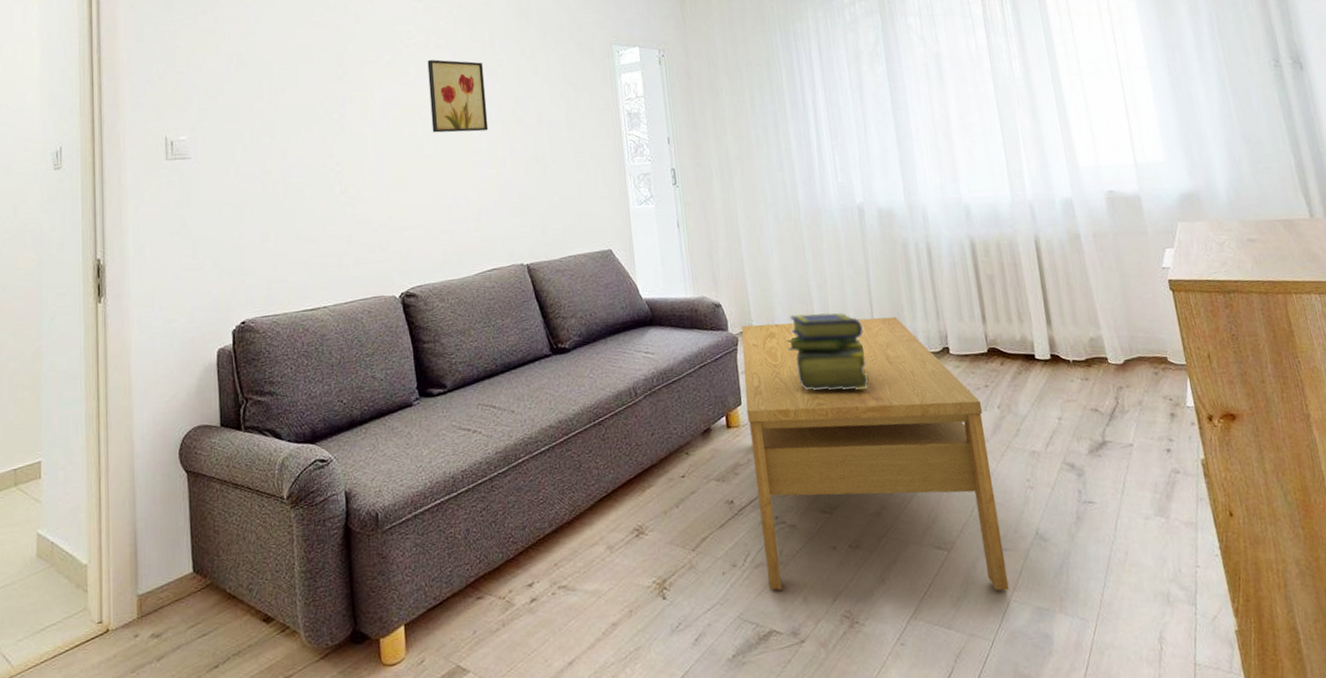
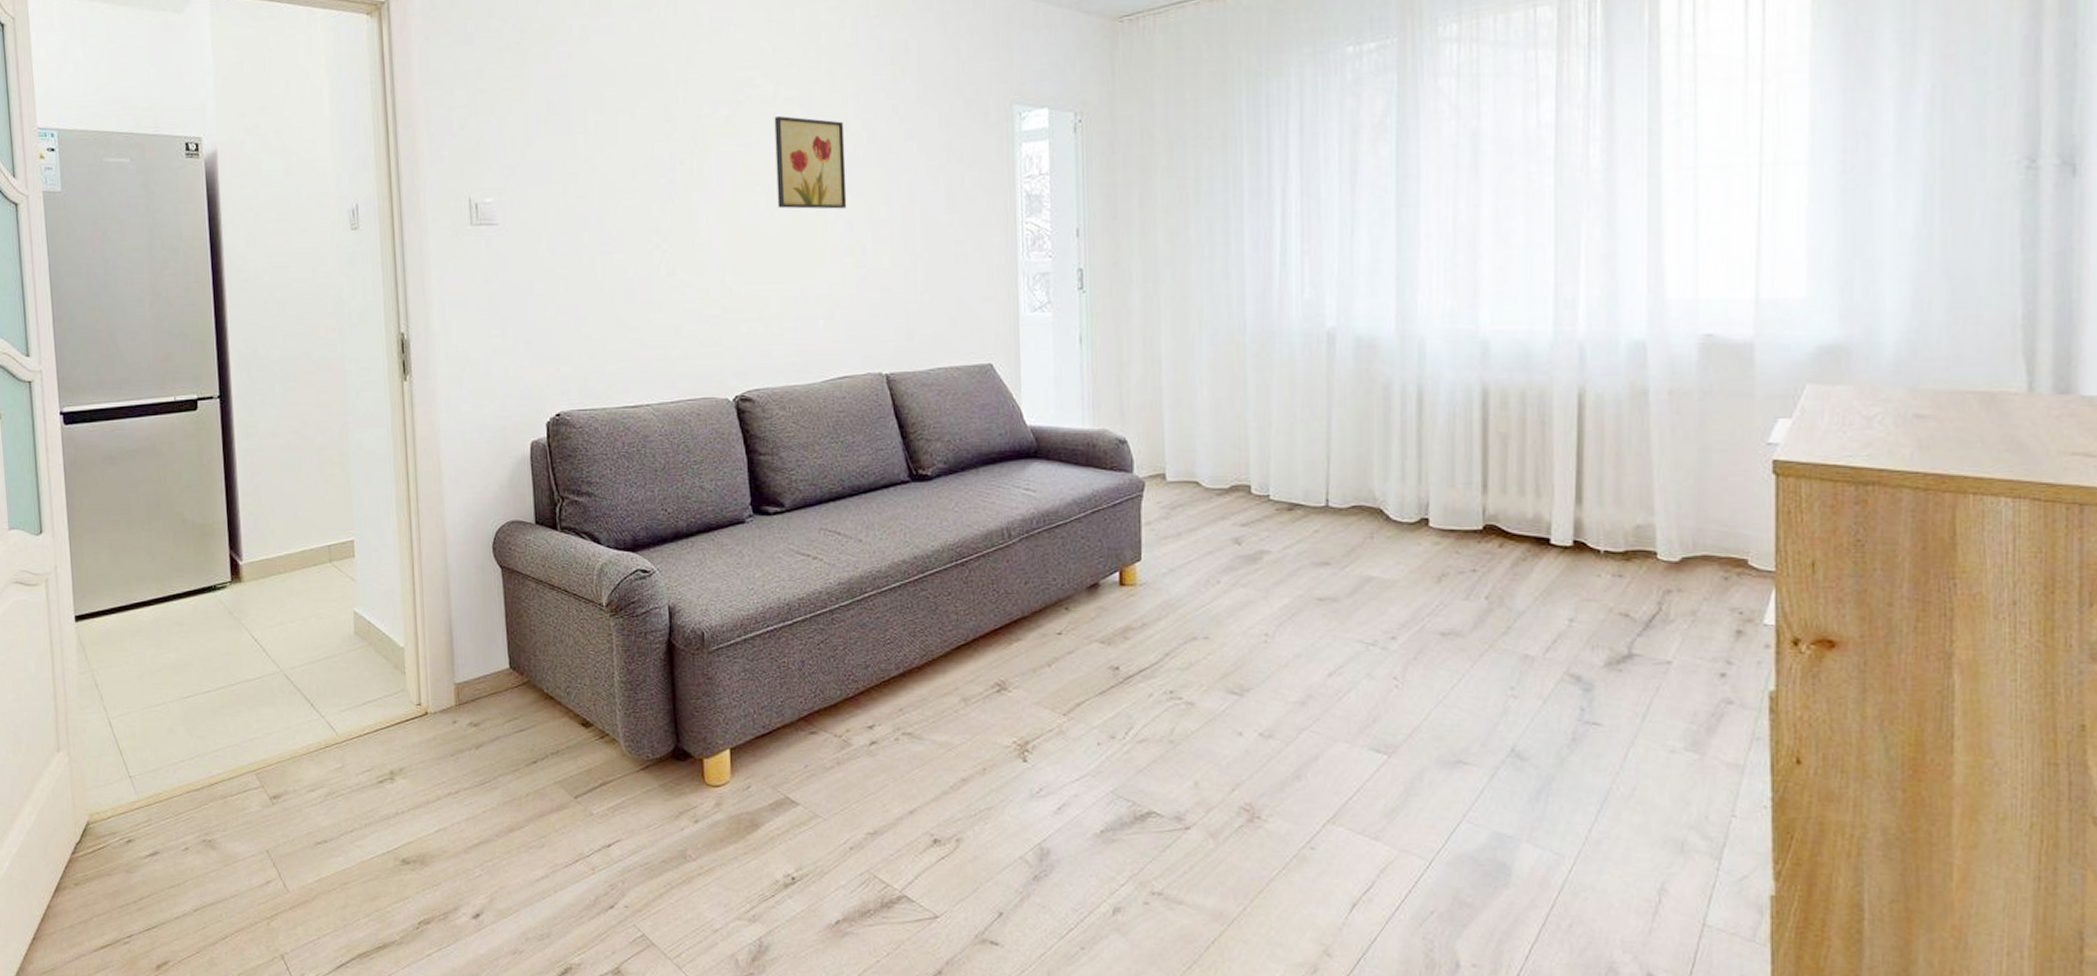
coffee table: present [741,316,1009,591] -> none [1147,469,1463,809]
stack of books: present [787,312,869,390] -> none [1209,460,1313,559]

